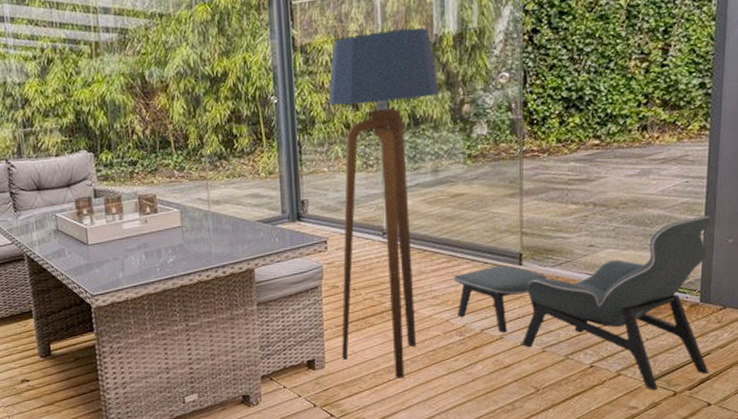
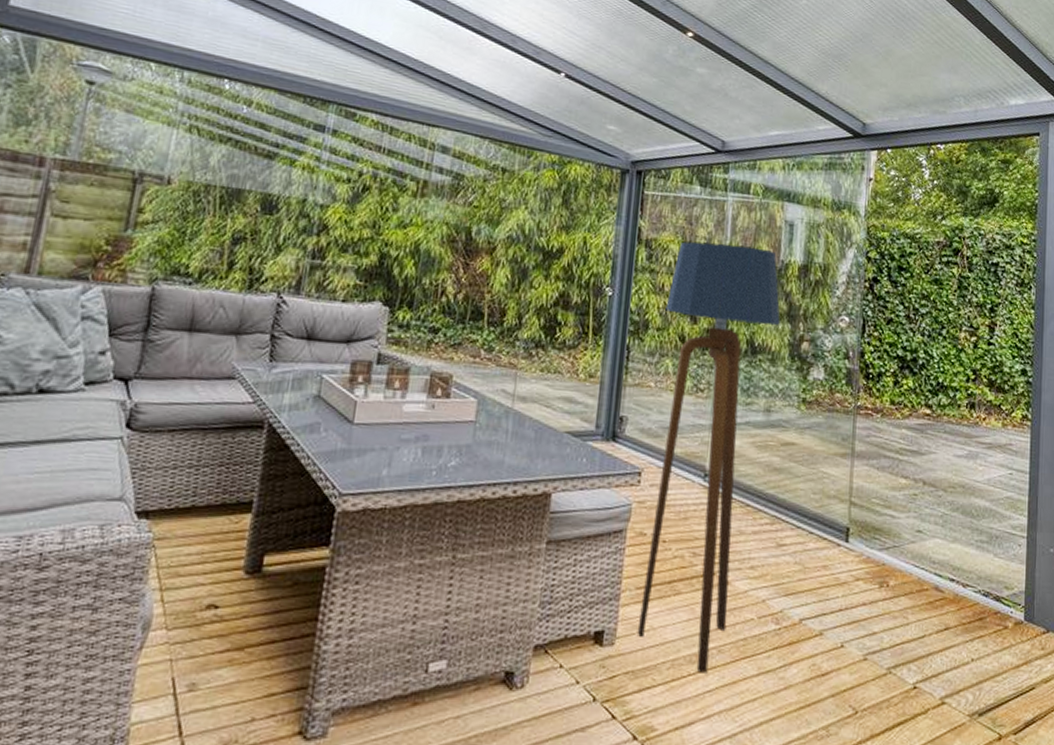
lounge chair: present [453,215,710,391] -> none [775,516,1034,731]

